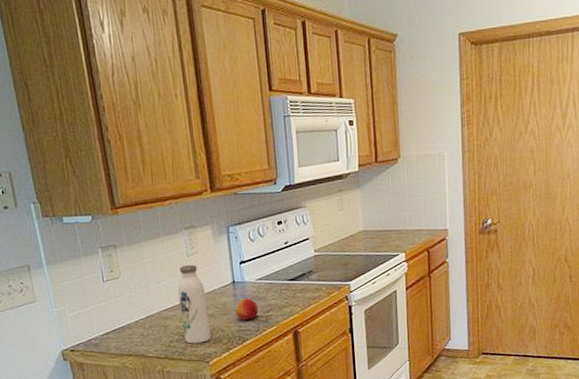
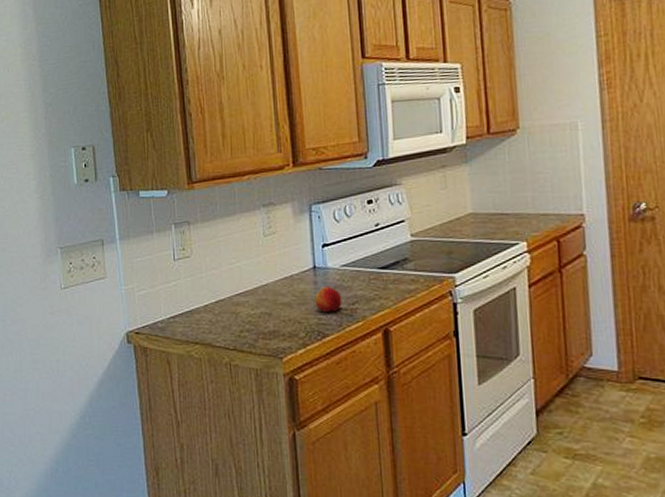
water bottle: present [178,265,211,344] -> none [251,246,286,336]

